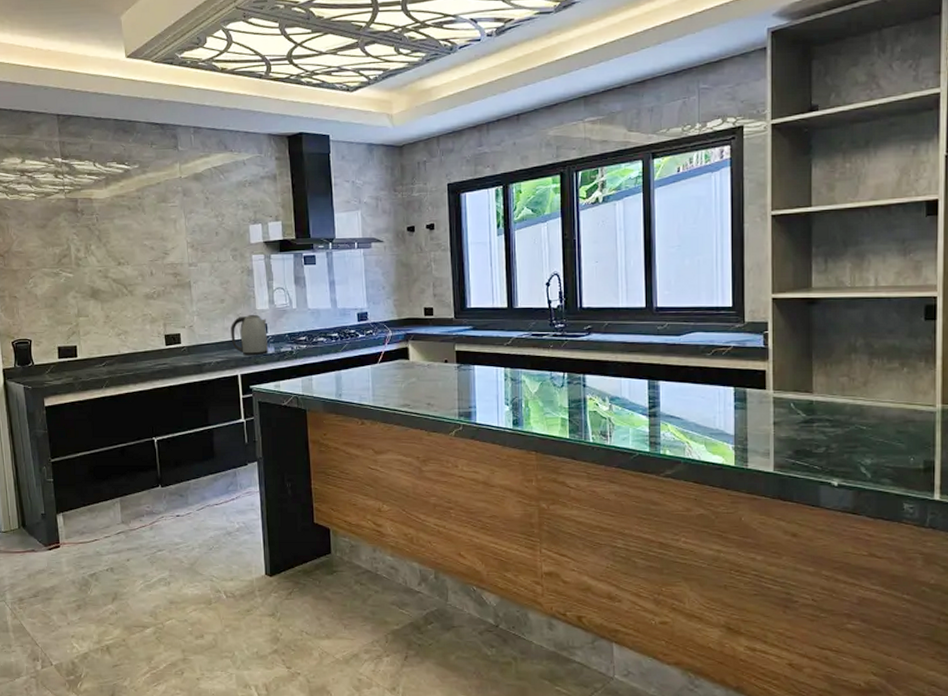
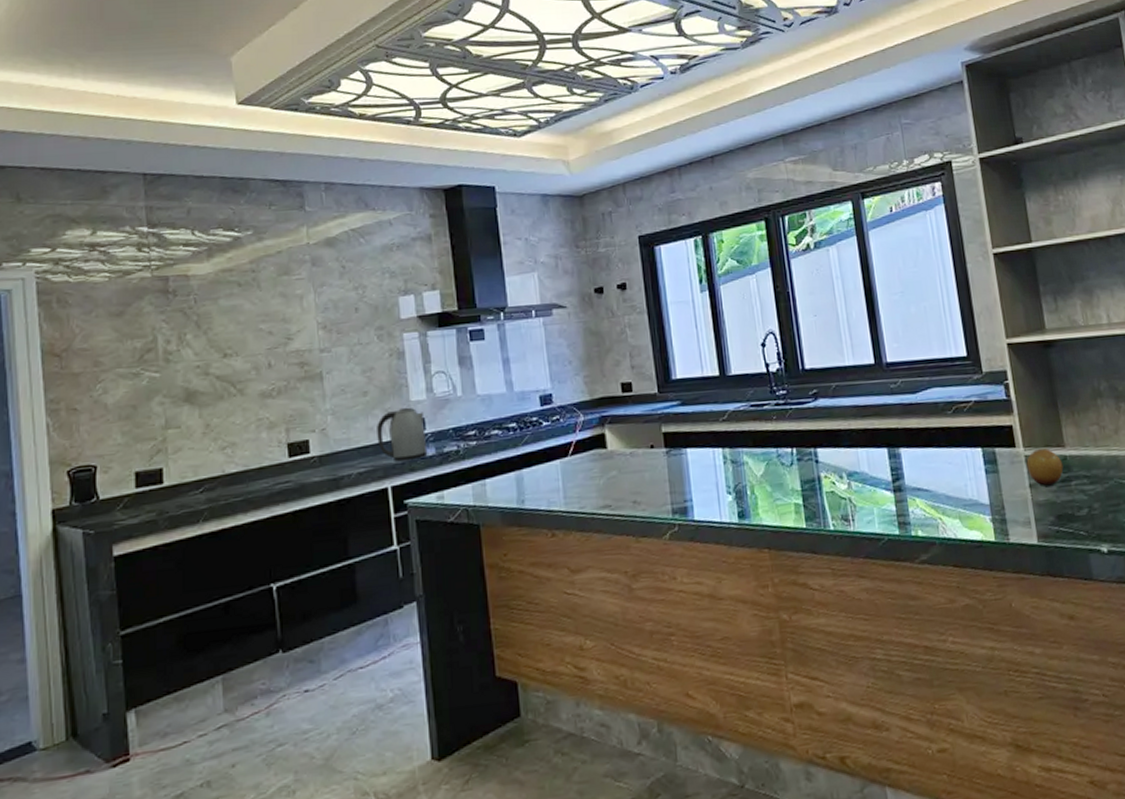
fruit: none [774,392,808,425] -> present [1026,448,1064,487]

